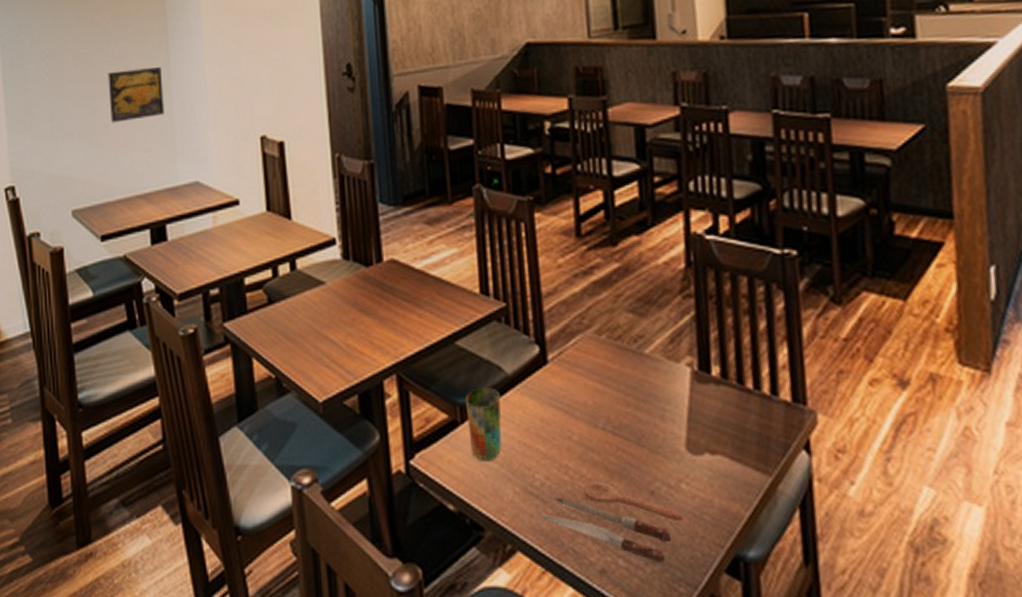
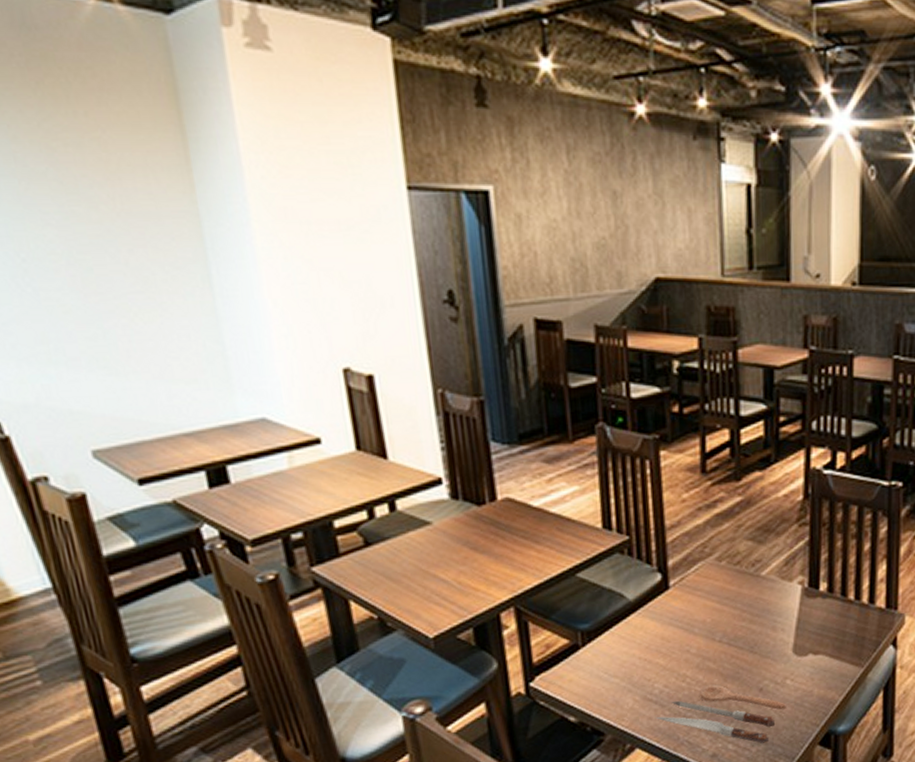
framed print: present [108,67,165,123] -> none [122,281,211,348]
cup: present [465,388,502,462] -> none [586,613,623,678]

